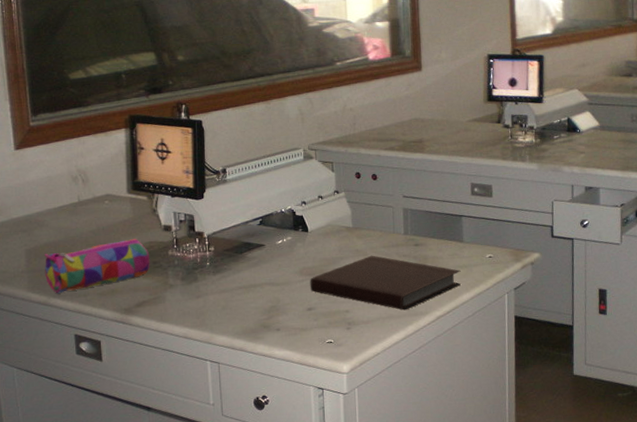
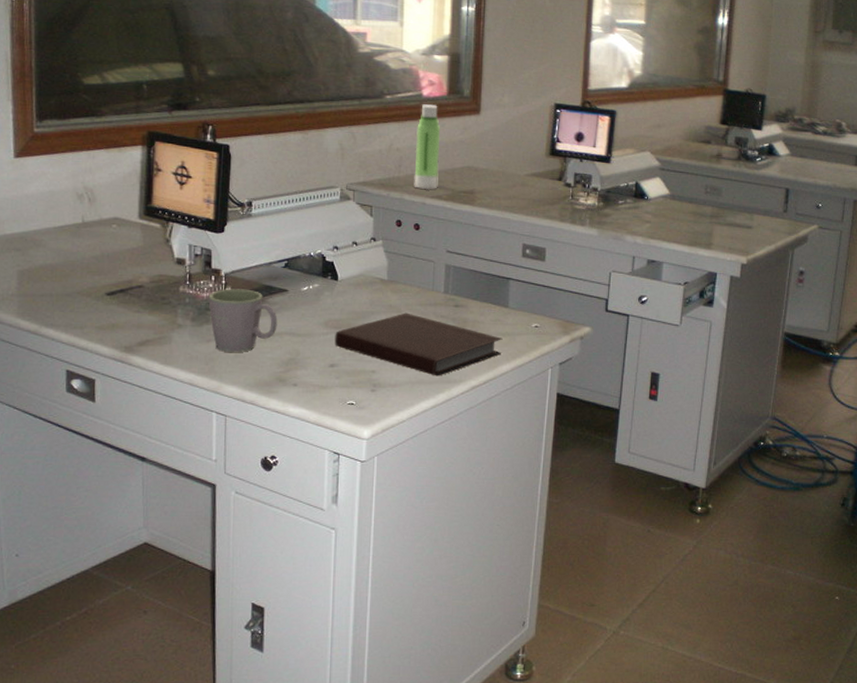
pencil case: present [44,238,150,294] -> none [38,269,158,323]
mug: none [194,247,258,306] -> present [208,289,278,352]
water bottle: none [366,66,390,143] -> present [414,104,441,189]

